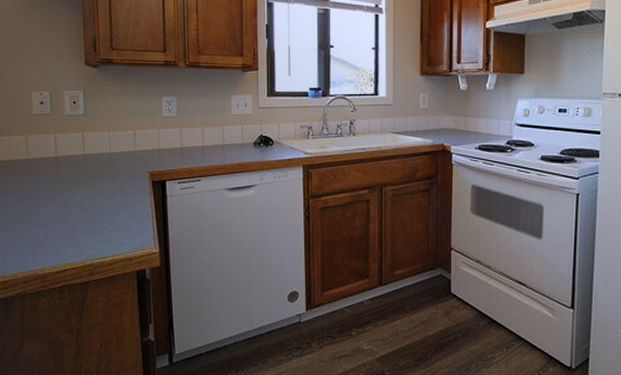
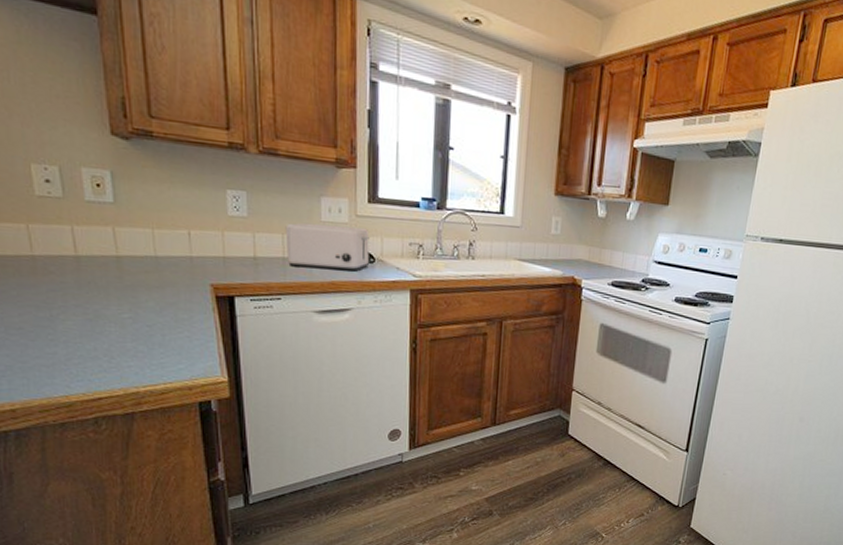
toaster: none [204,117,269,154] -> present [285,222,370,272]

